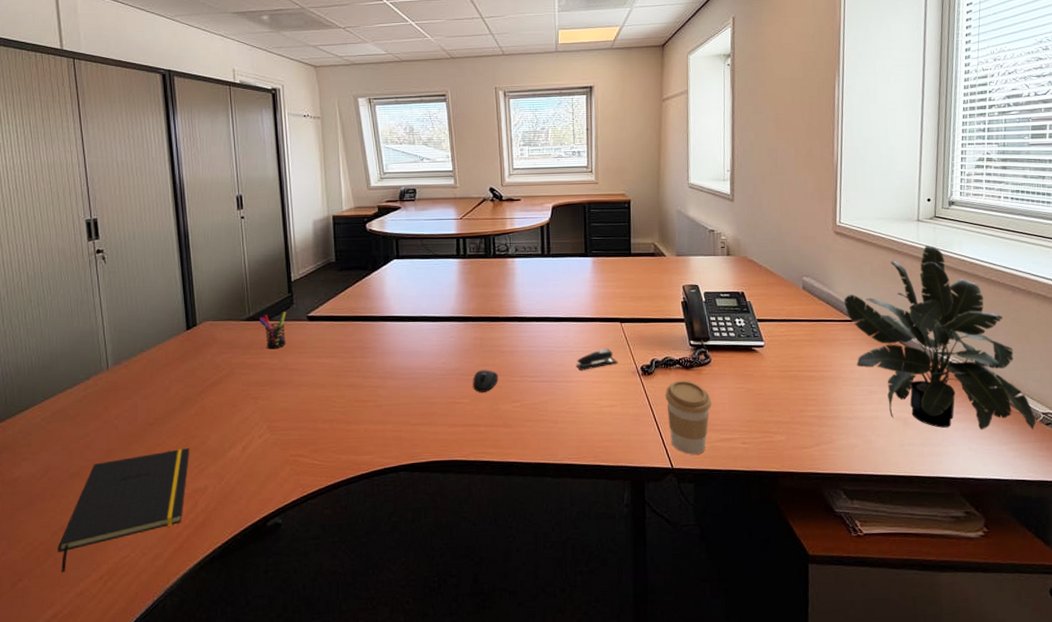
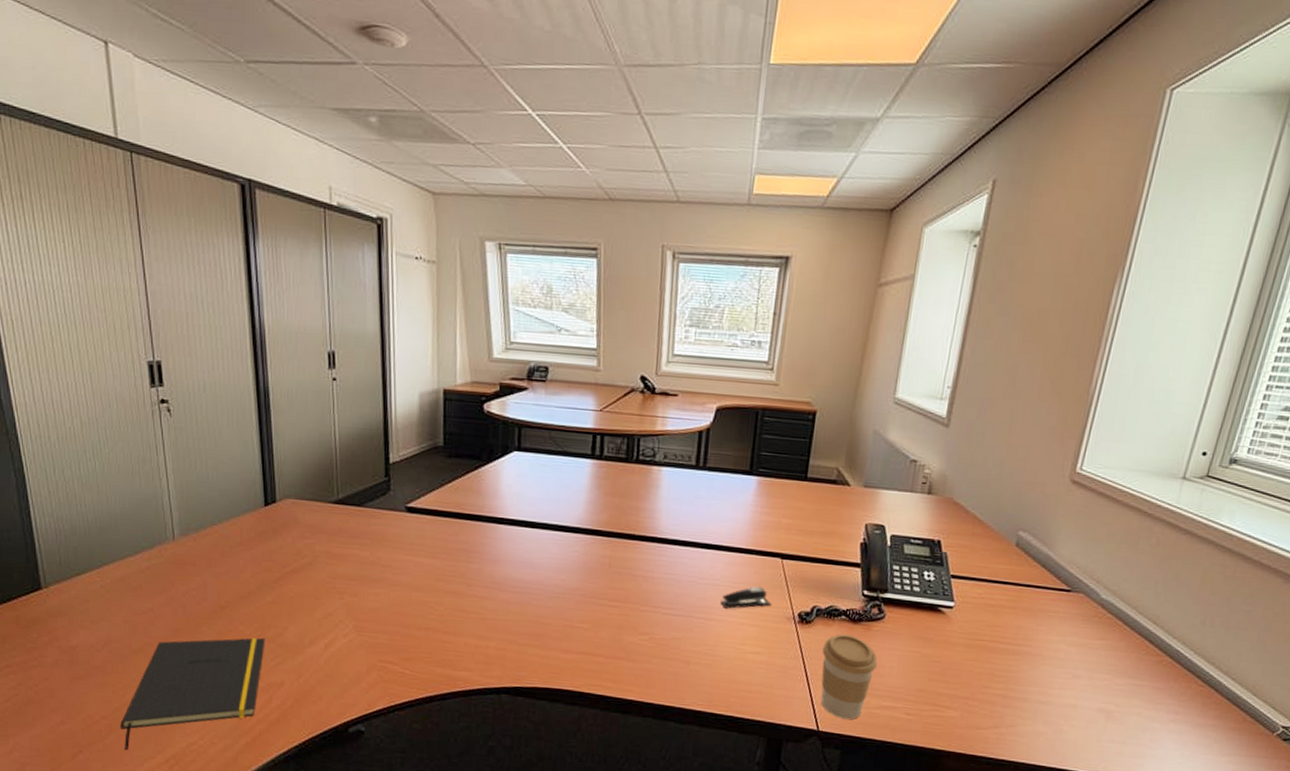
pen holder: present [258,312,286,350] -> none [348,498,382,541]
mouse: present [473,370,498,392] -> none [595,593,626,619]
potted plant: present [844,245,1036,430] -> none [1063,511,1272,744]

